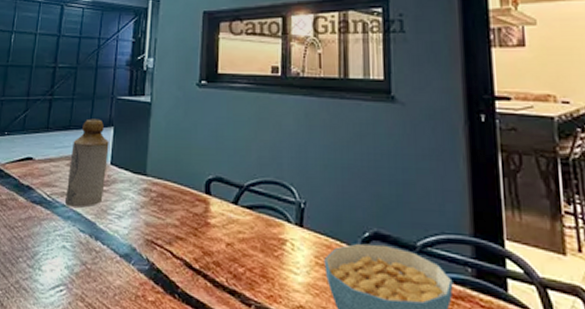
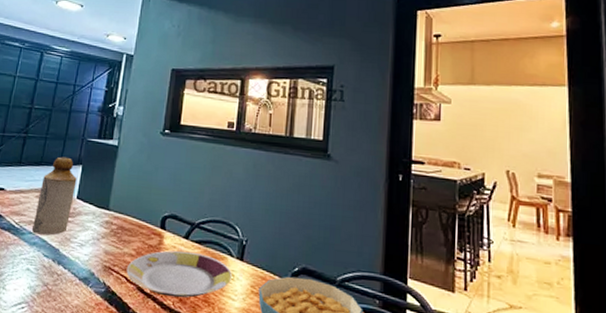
plate: none [171,218,291,274] -> present [126,250,232,298]

